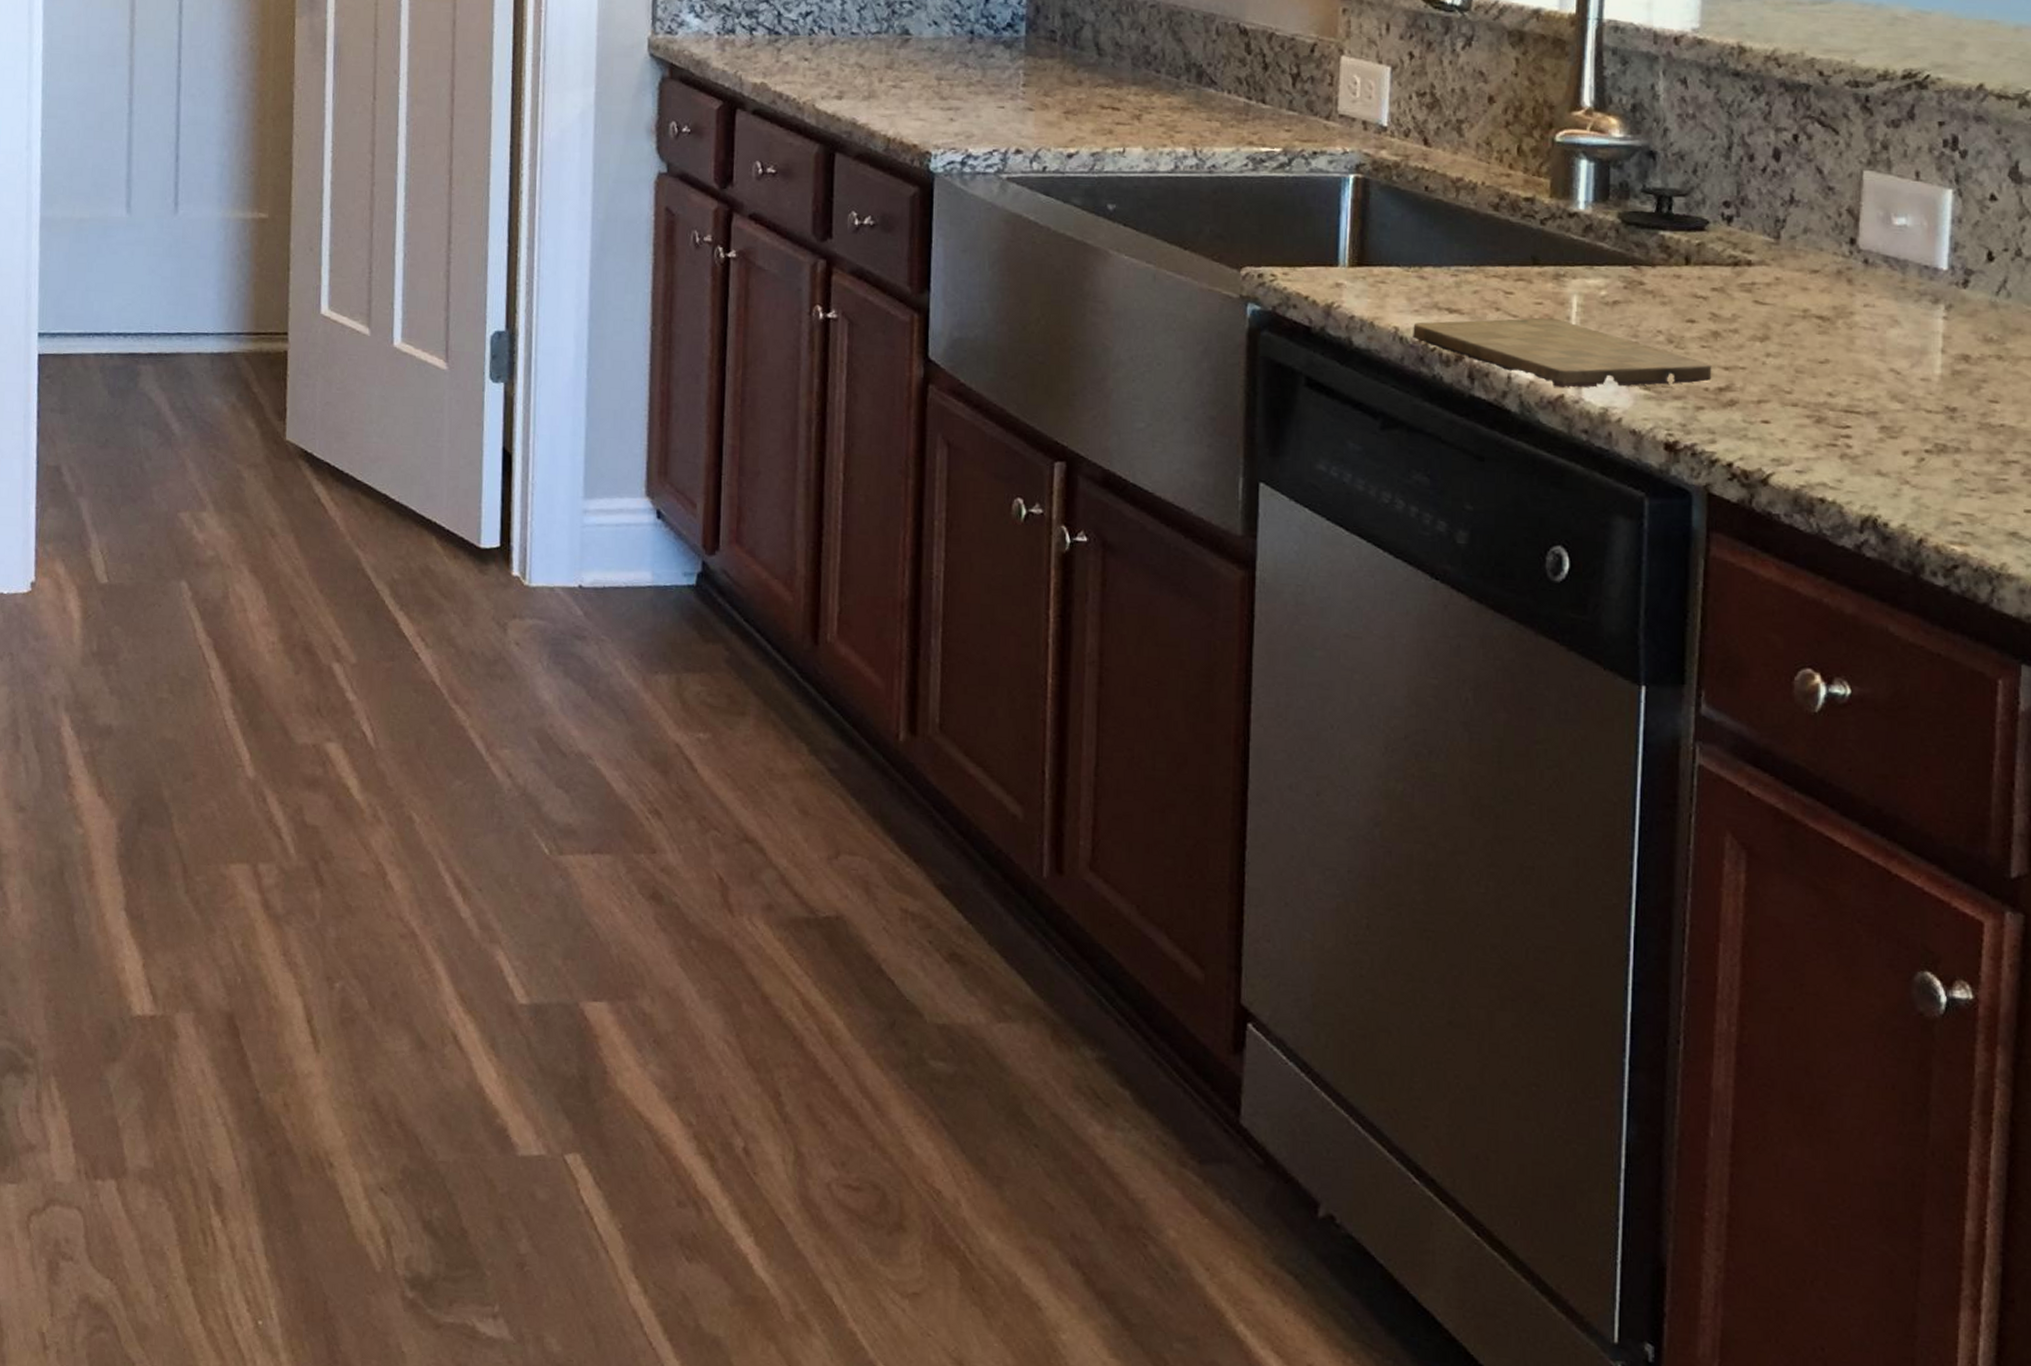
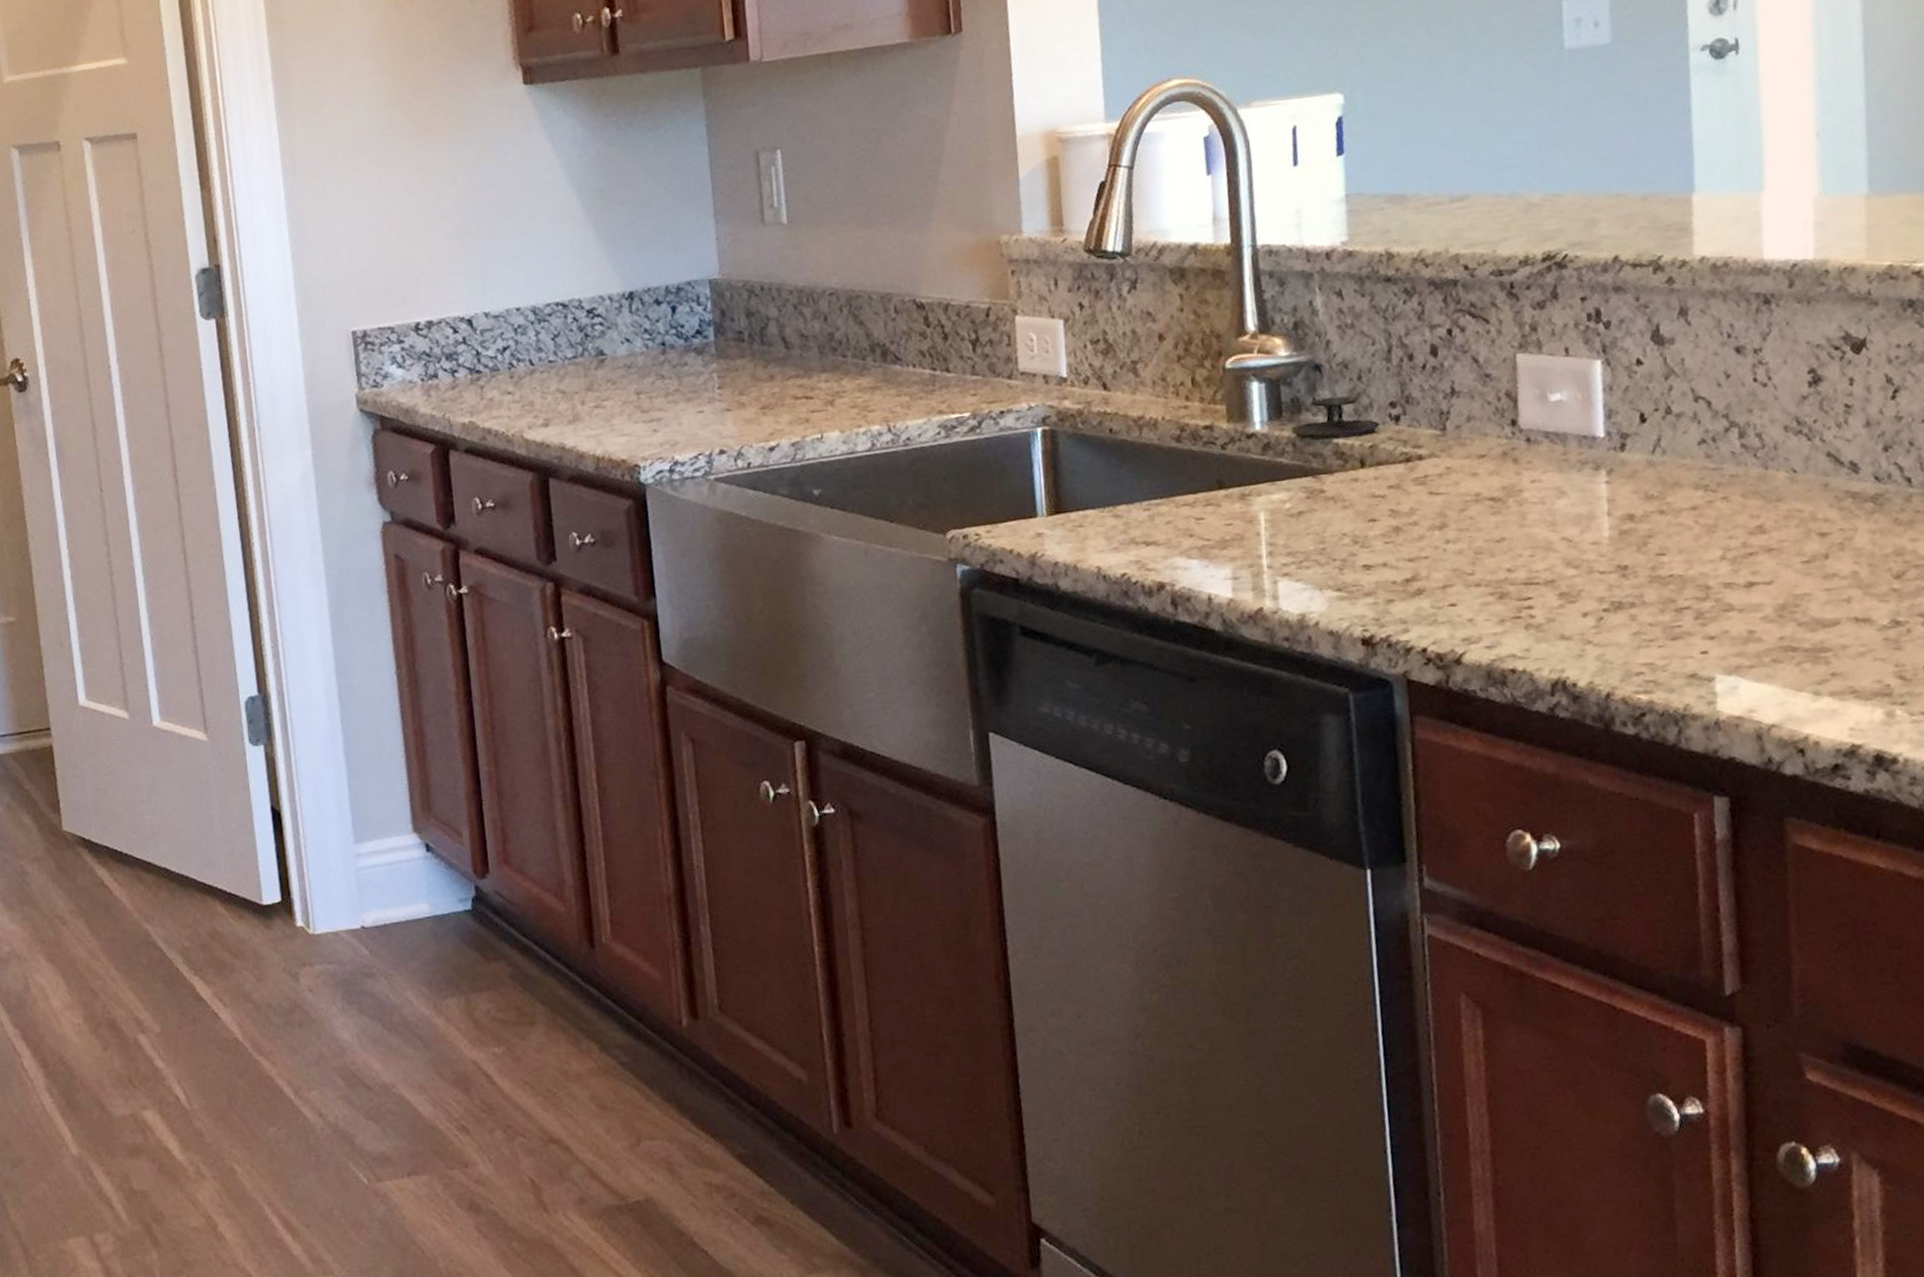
cutting board: present [1413,318,1712,388] -> none [1114,536,1398,602]

